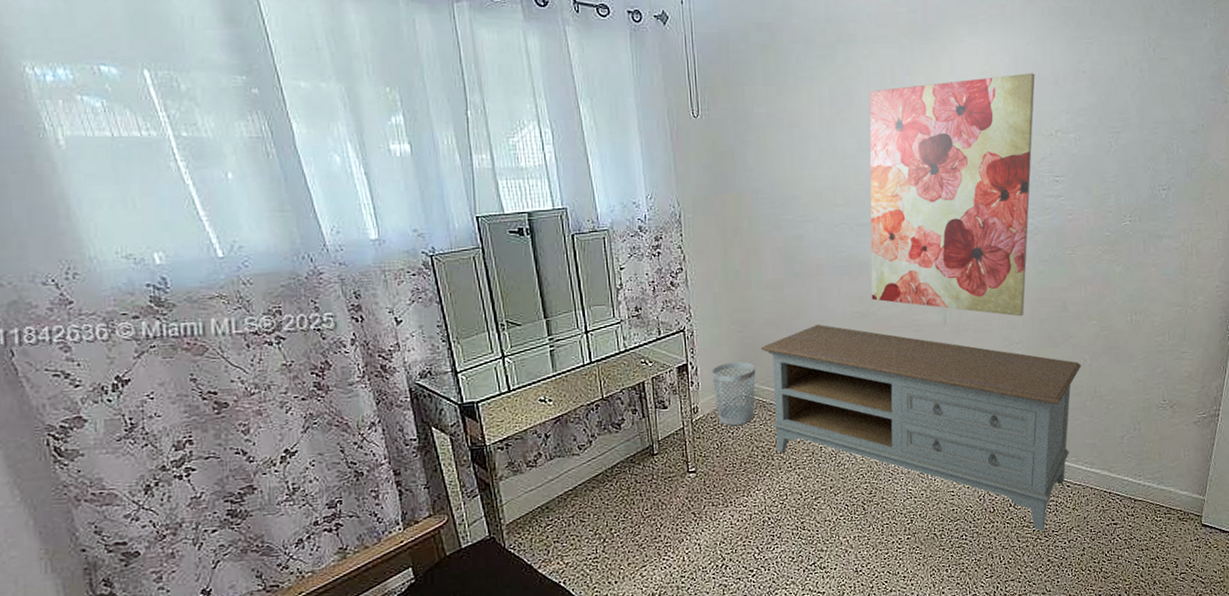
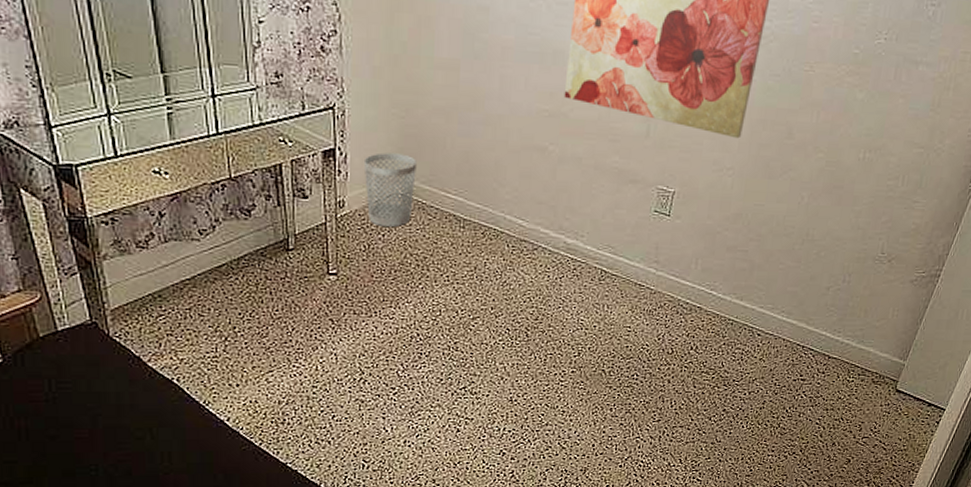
media console: present [761,324,1081,531] -> none [426,119,797,379]

